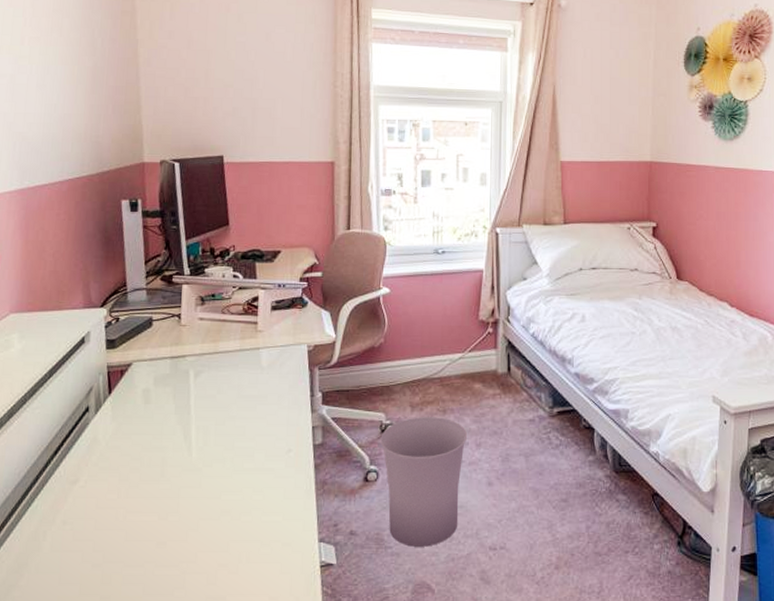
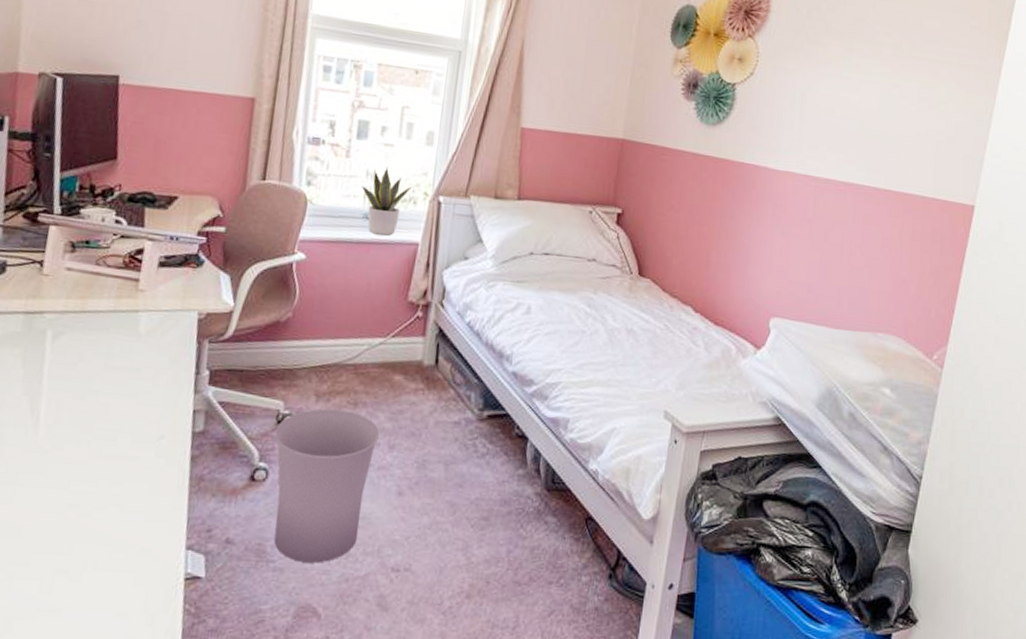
potted plant: none [430,207,473,267] -> present [362,166,413,237]

